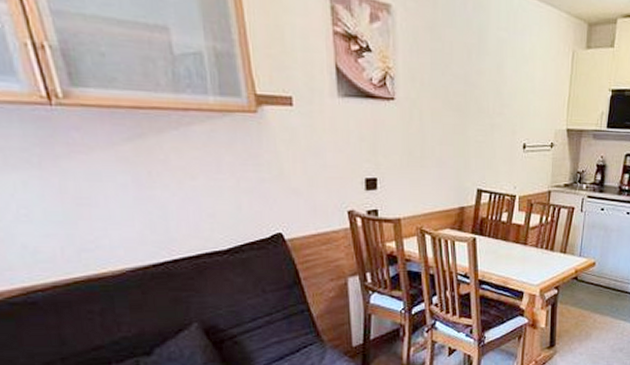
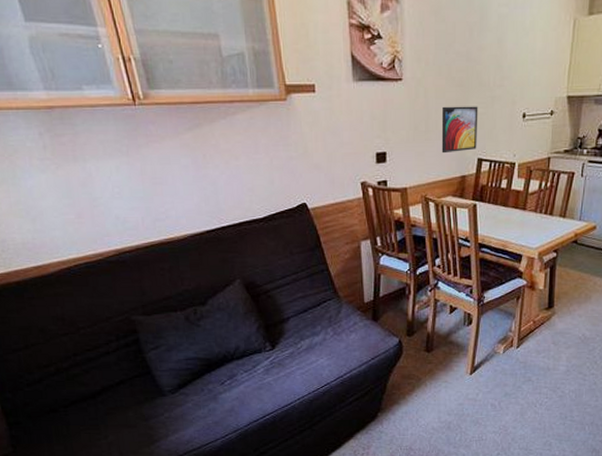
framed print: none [438,131,477,183] -> present [441,106,478,154]

